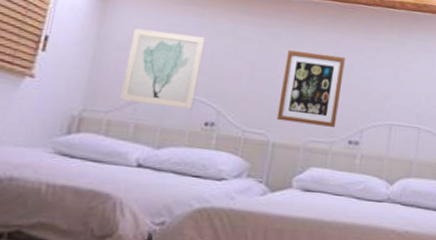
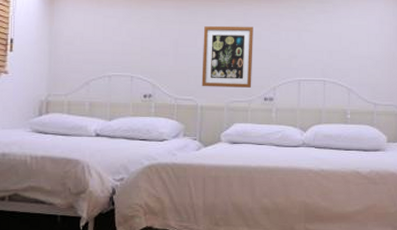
wall art: present [120,27,206,110] -> none [75,23,135,86]

